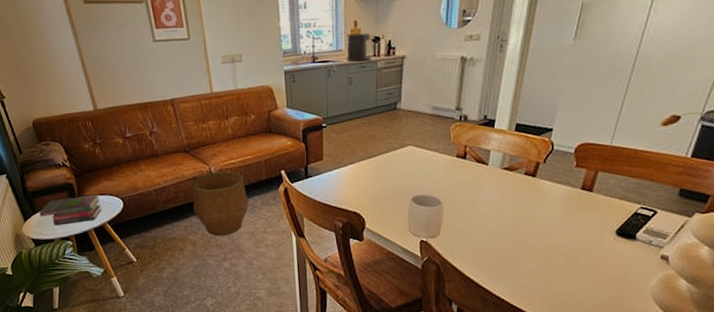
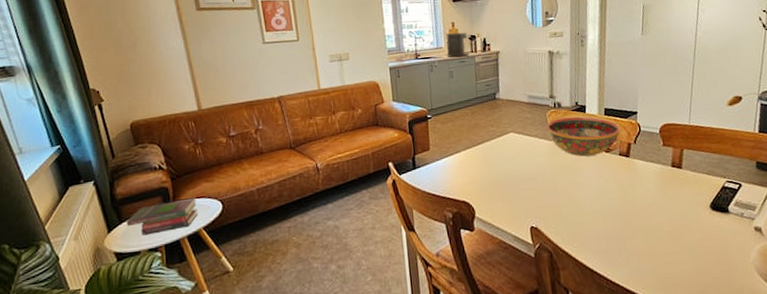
basket: present [191,171,249,236] -> none [296,166,357,236]
mug: present [407,194,444,239] -> none [515,179,551,225]
bowl: none [448,131,531,174] -> present [546,116,621,157]

